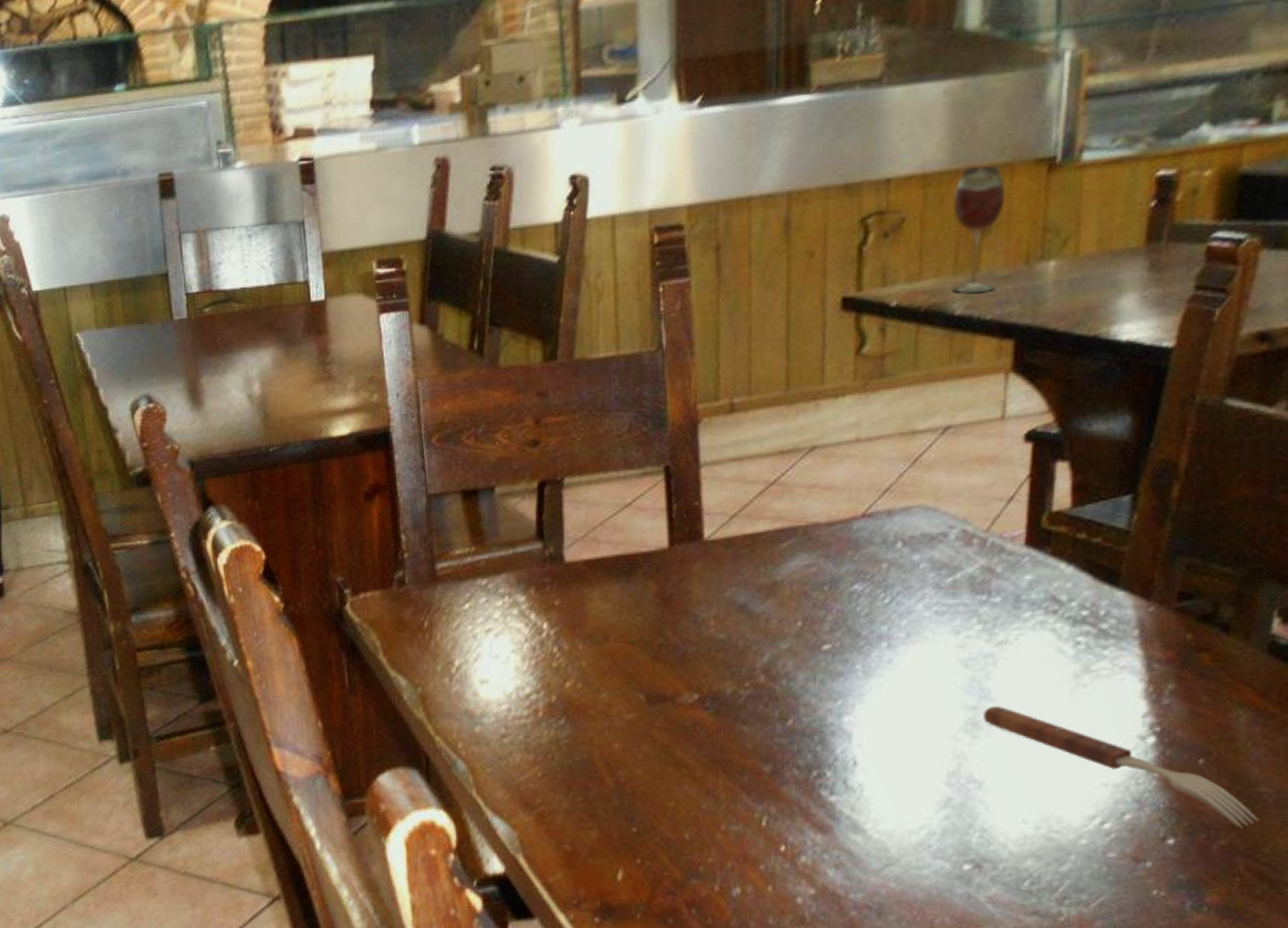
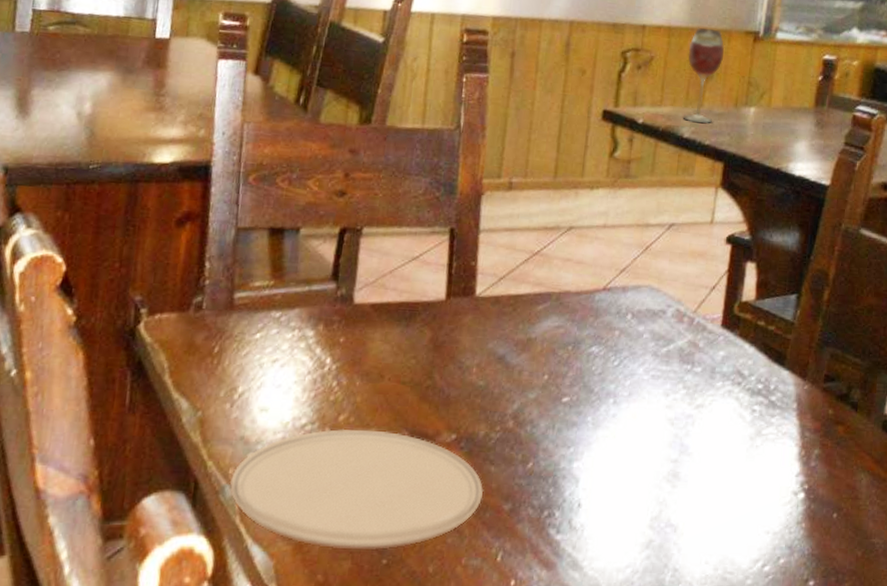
plate: none [460,695,738,819] -> present [229,428,484,550]
fork: present [983,705,1259,829] -> none [681,460,872,574]

